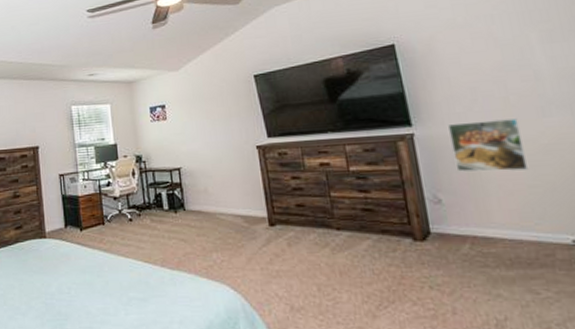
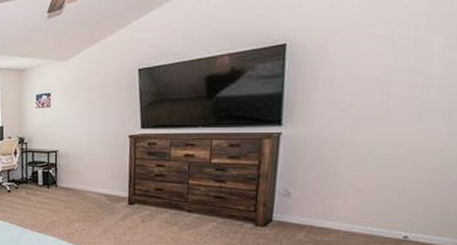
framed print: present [448,118,529,172] -> none [313,124,390,172]

